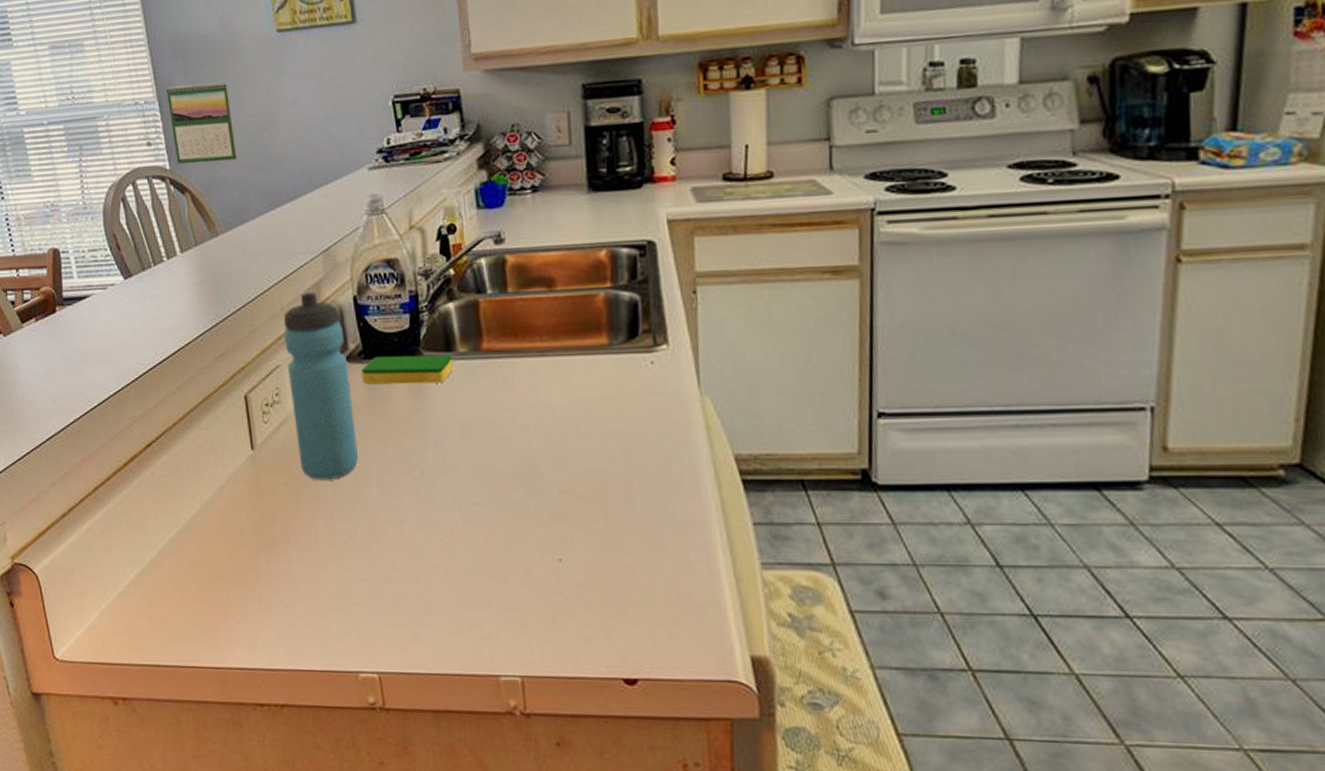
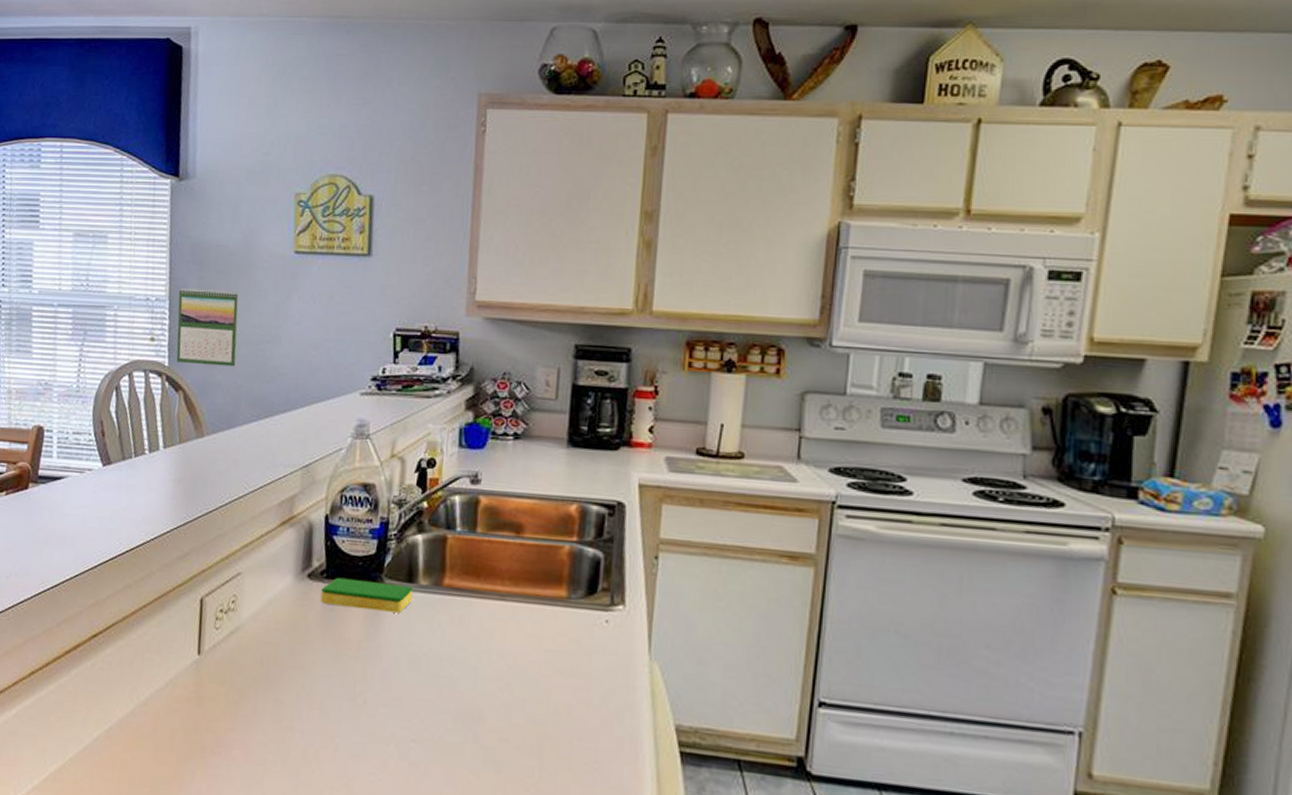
water bottle: present [283,291,359,480] -> none [244,504,311,697]

